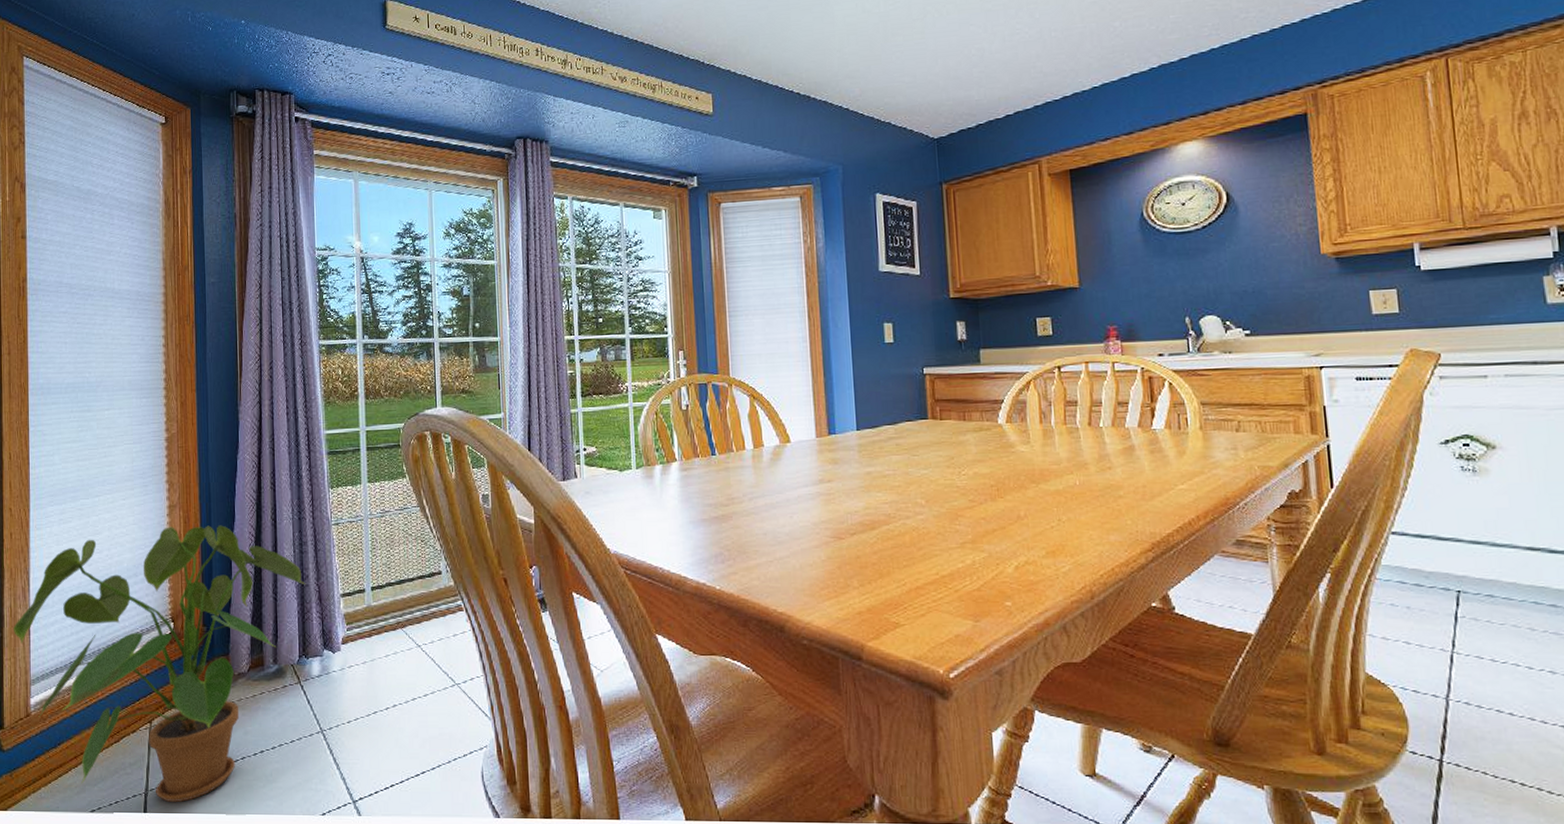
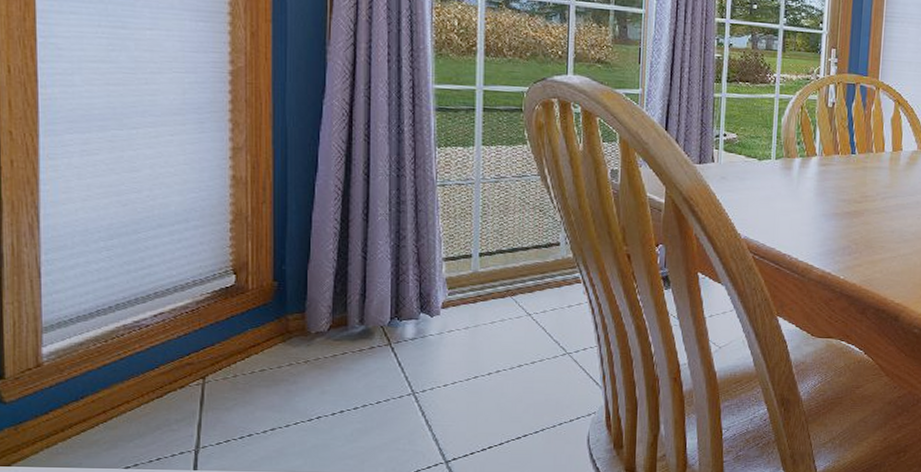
house plant: present [13,525,306,803] -> none [15,171,403,461]

